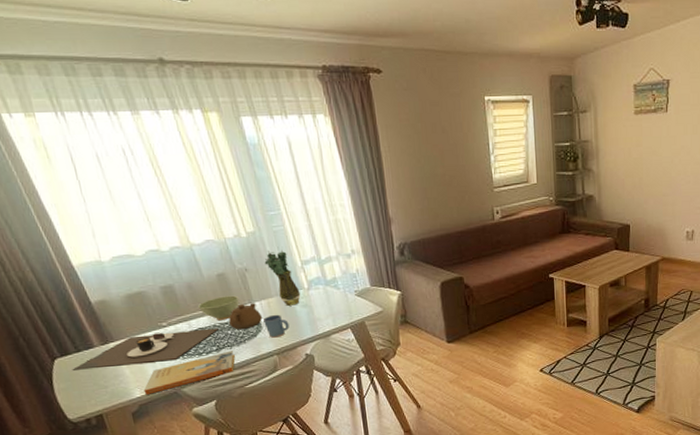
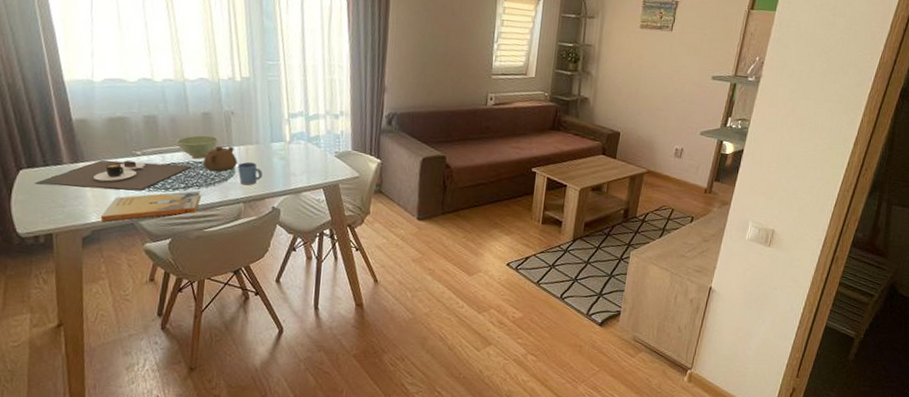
vase: present [264,250,301,306] -> none [252,98,281,156]

